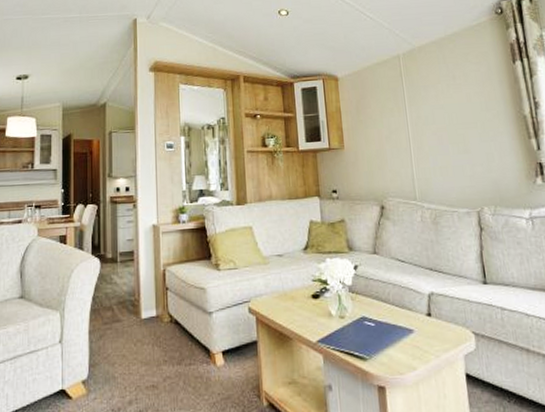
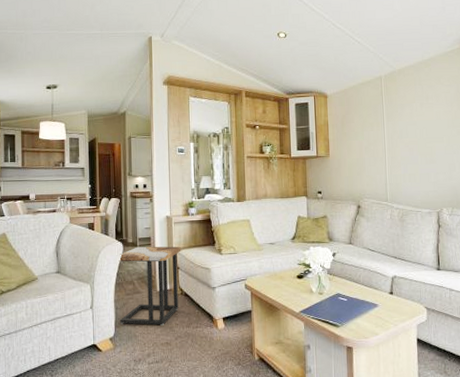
side table: none [95,261,170,363] -> present [118,246,181,325]

